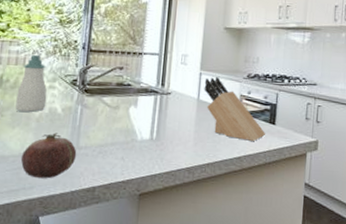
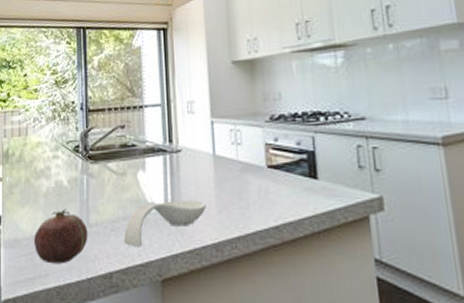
soap bottle: present [15,54,47,112] -> none [23,122,52,187]
spoon rest: none [110,132,186,168] -> present [124,200,206,247]
knife block: present [204,76,266,141] -> none [218,123,308,203]

